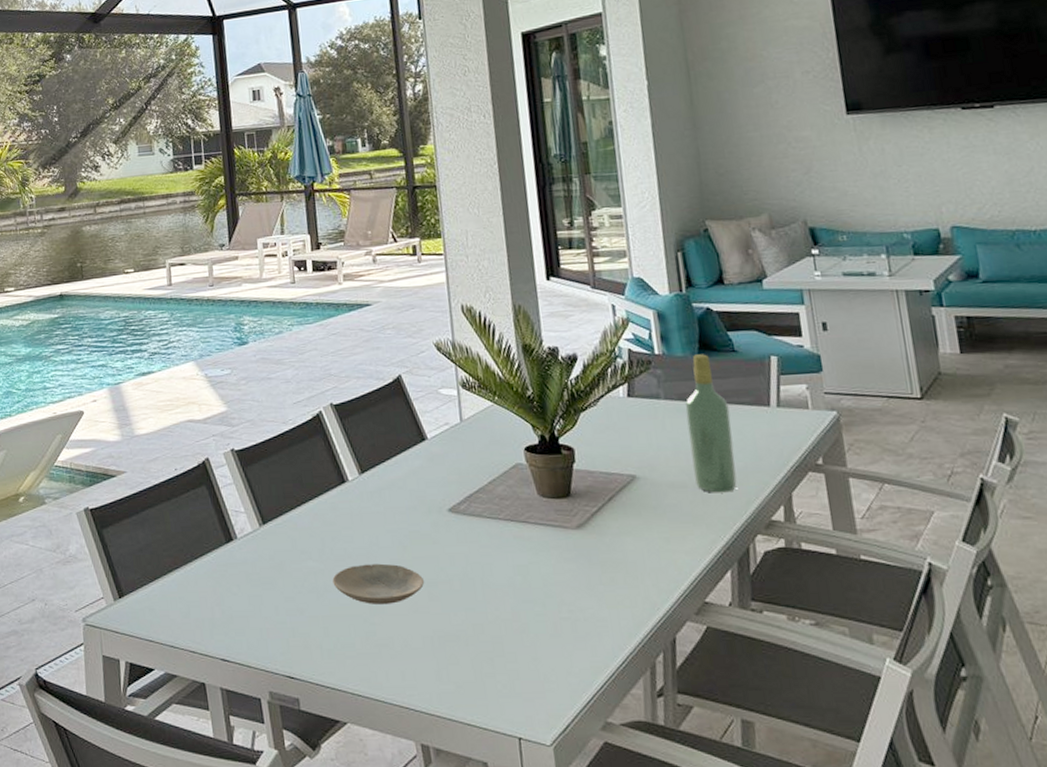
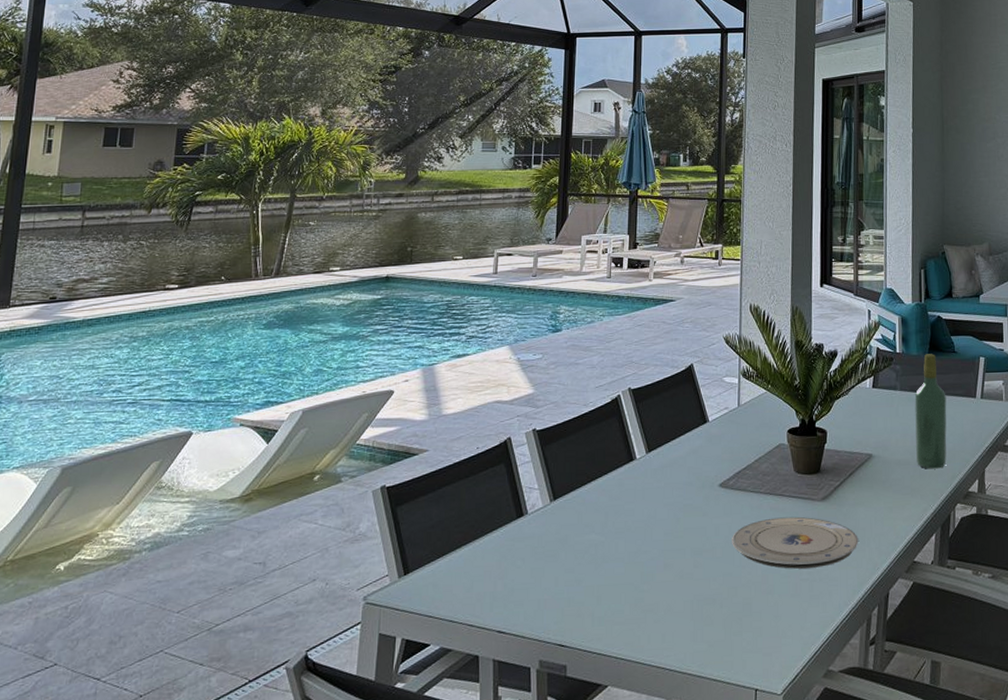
plate: present [332,563,425,604] -> none [611,534,692,573]
plate: none [470,546,630,606] -> present [732,516,859,569]

